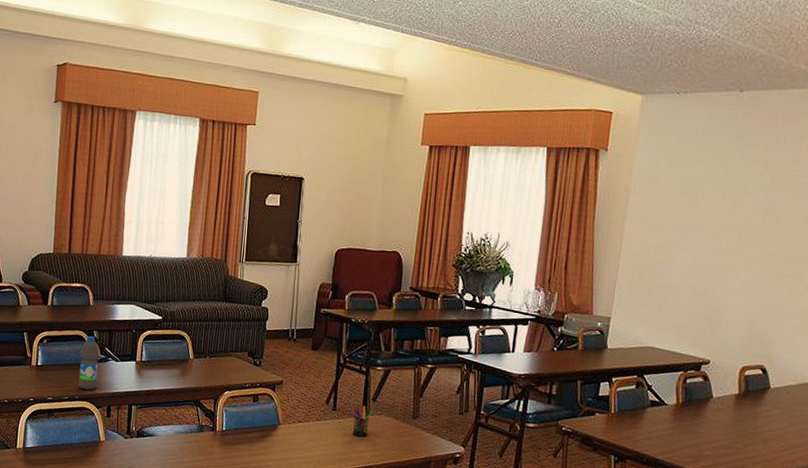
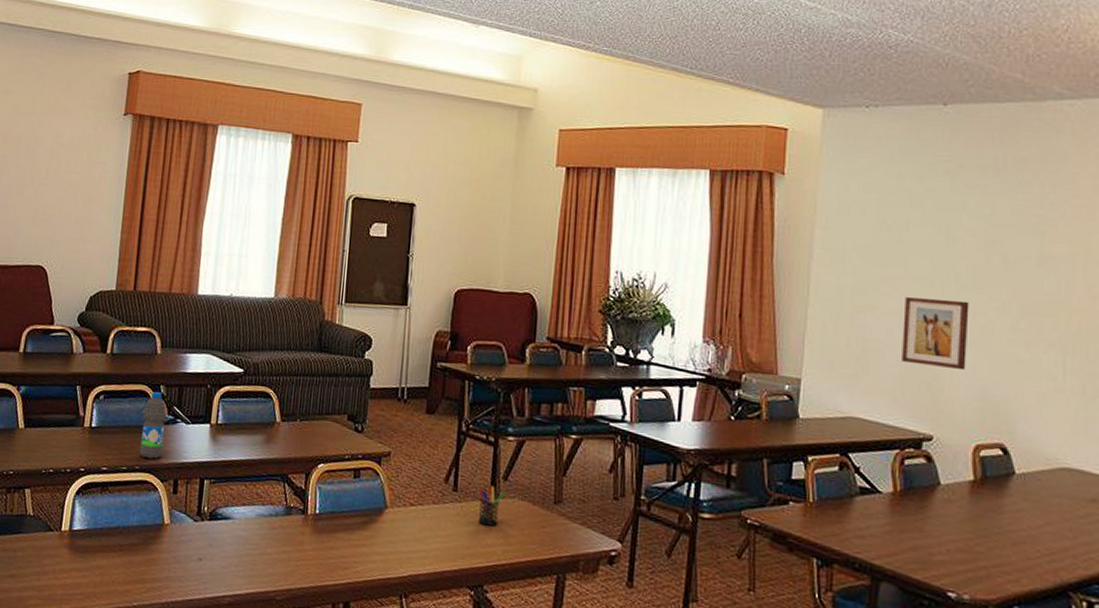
wall art: none [690,251,747,309] -> present [902,297,969,371]

